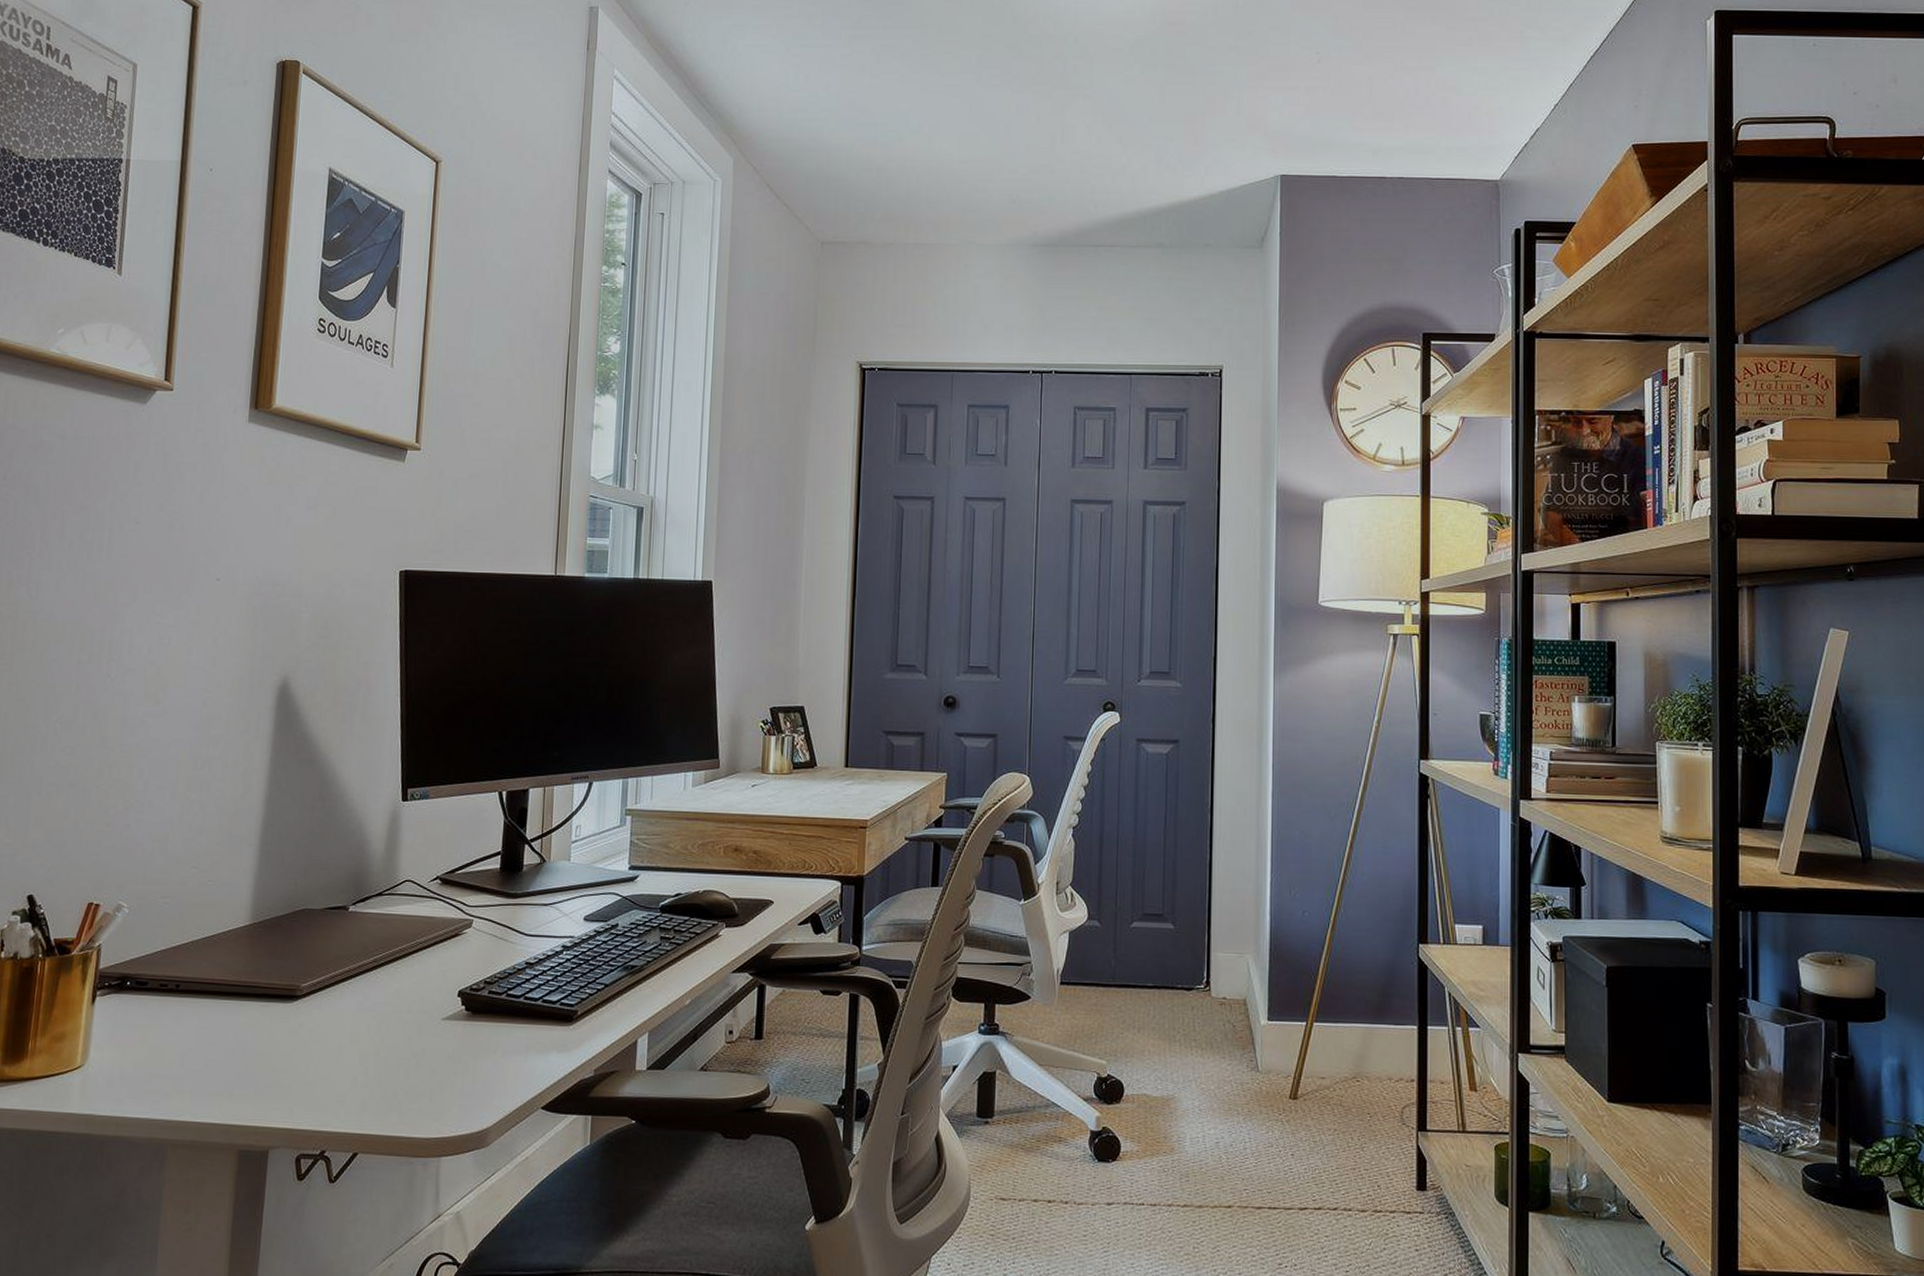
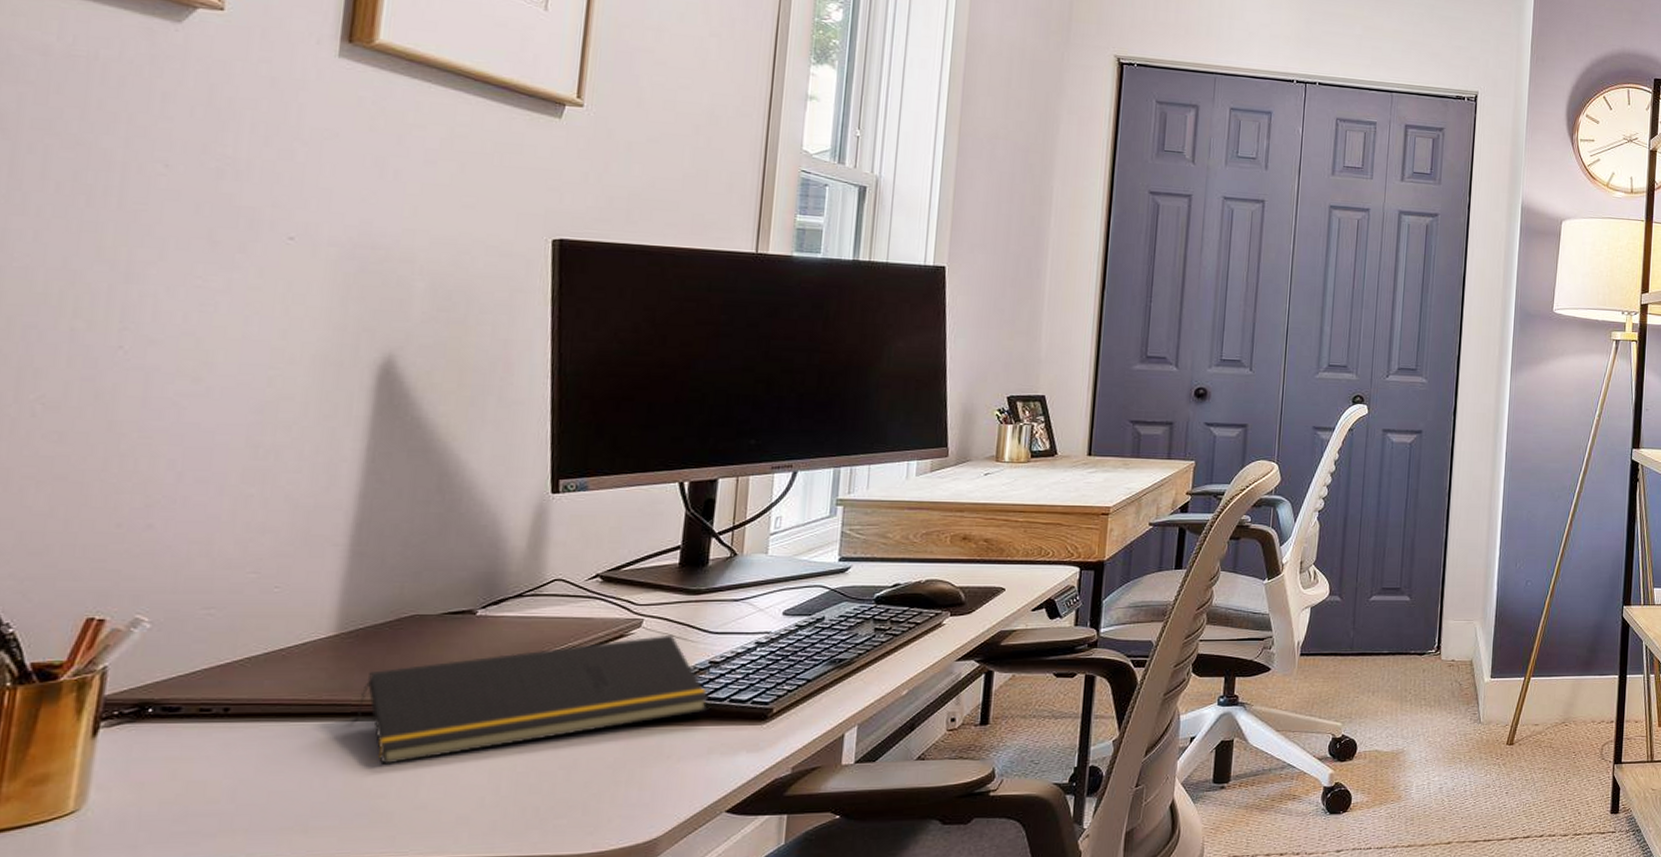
notepad: none [264,935,526,1044] -> present [355,634,709,766]

